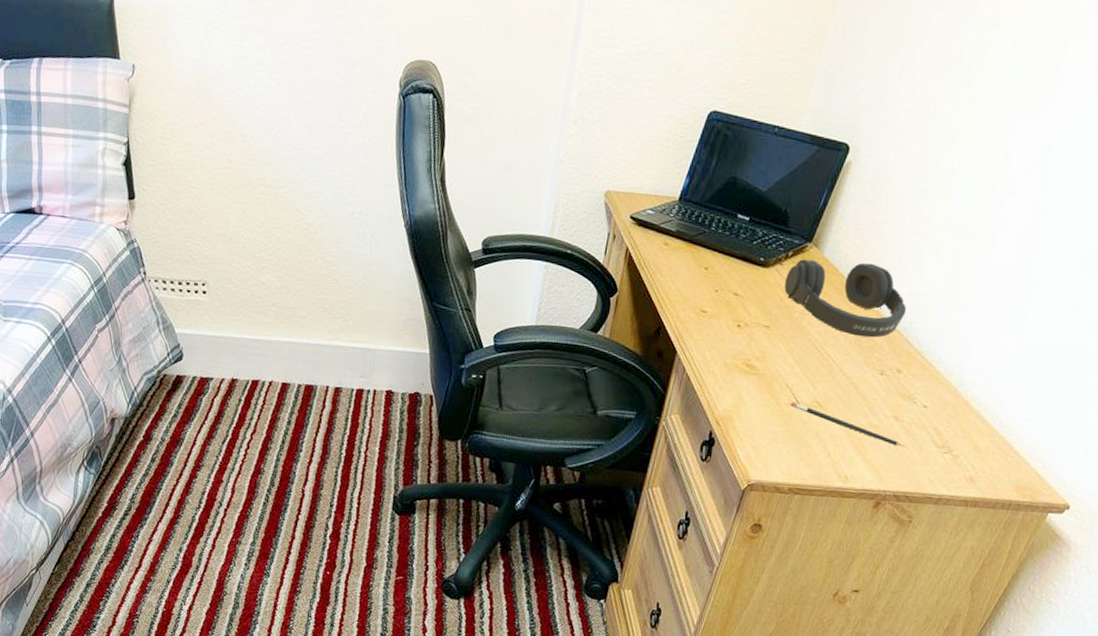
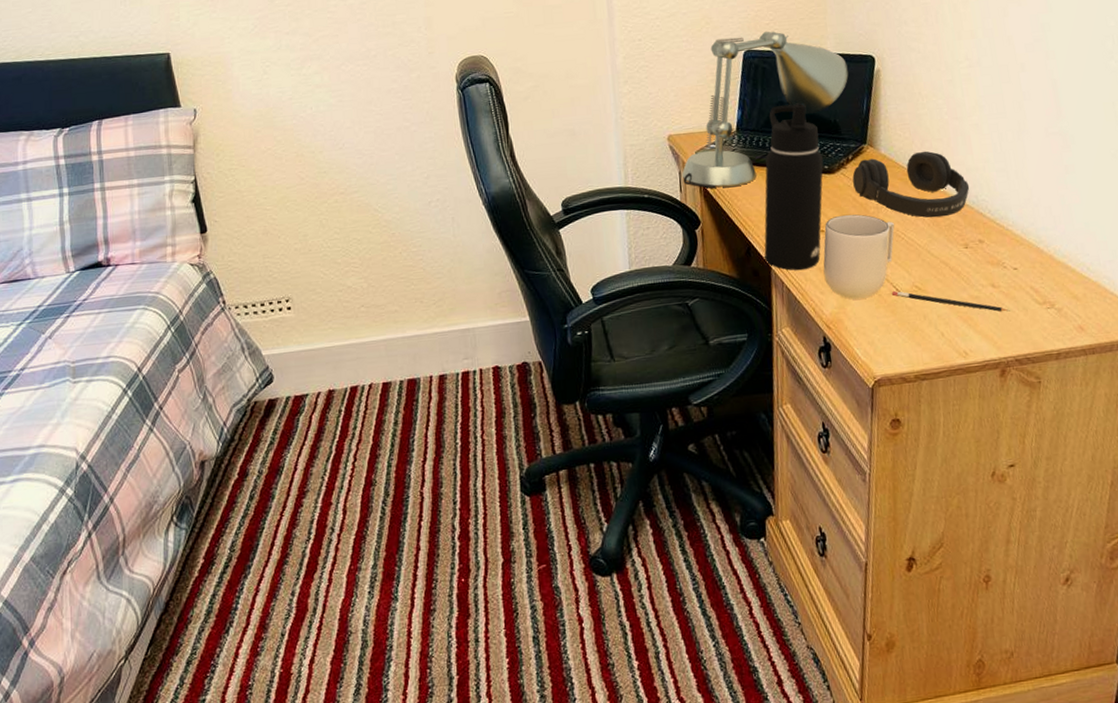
desk lamp: none [609,91,818,261] -> present [681,31,849,189]
water bottle: none [673,181,765,361] -> present [764,103,823,270]
mug: none [727,313,815,404] -> present [823,214,895,301]

